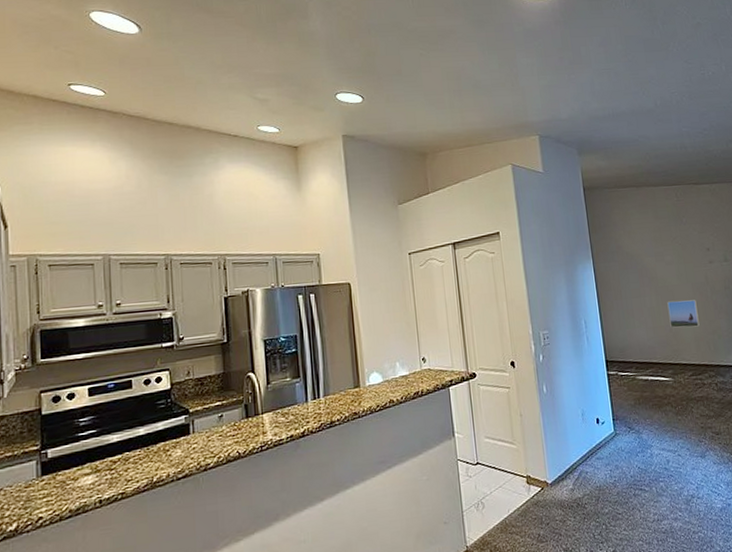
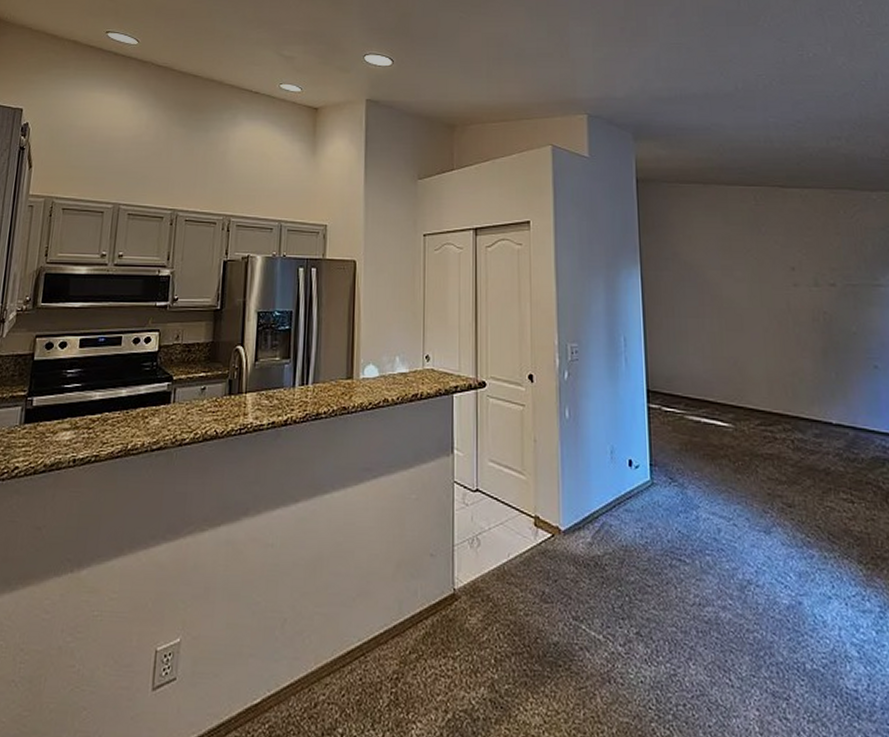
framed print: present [667,300,700,328] -> none [733,327,775,364]

